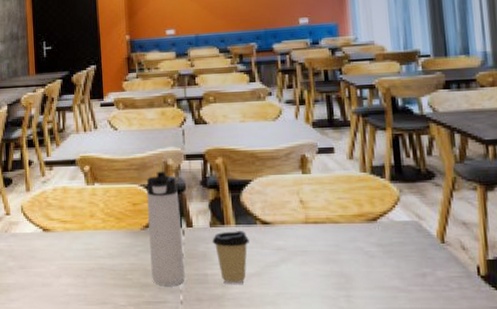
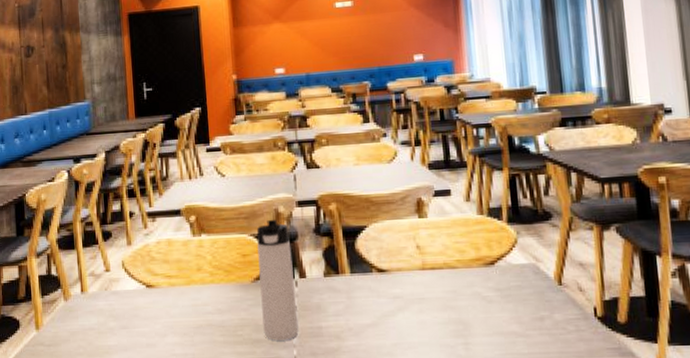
coffee cup: present [212,231,249,285] -> none [326,280,365,337]

